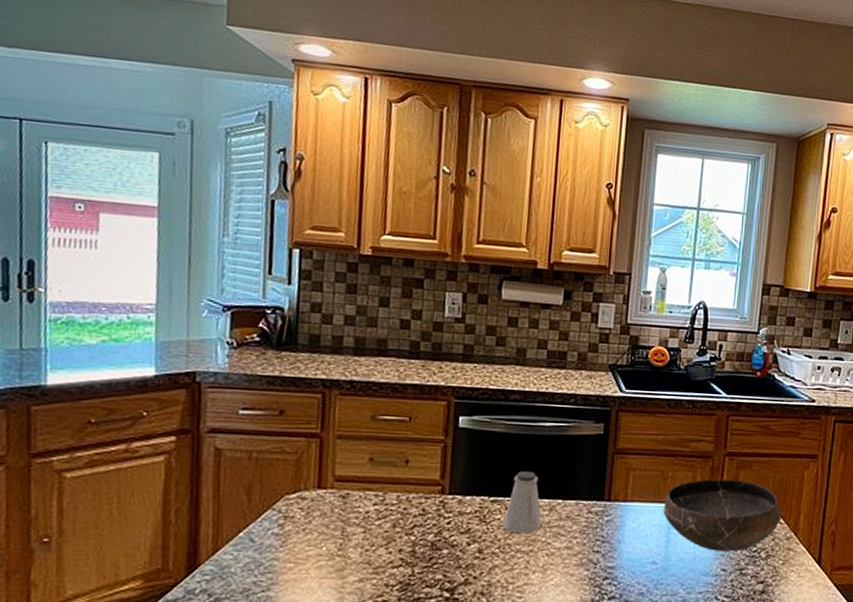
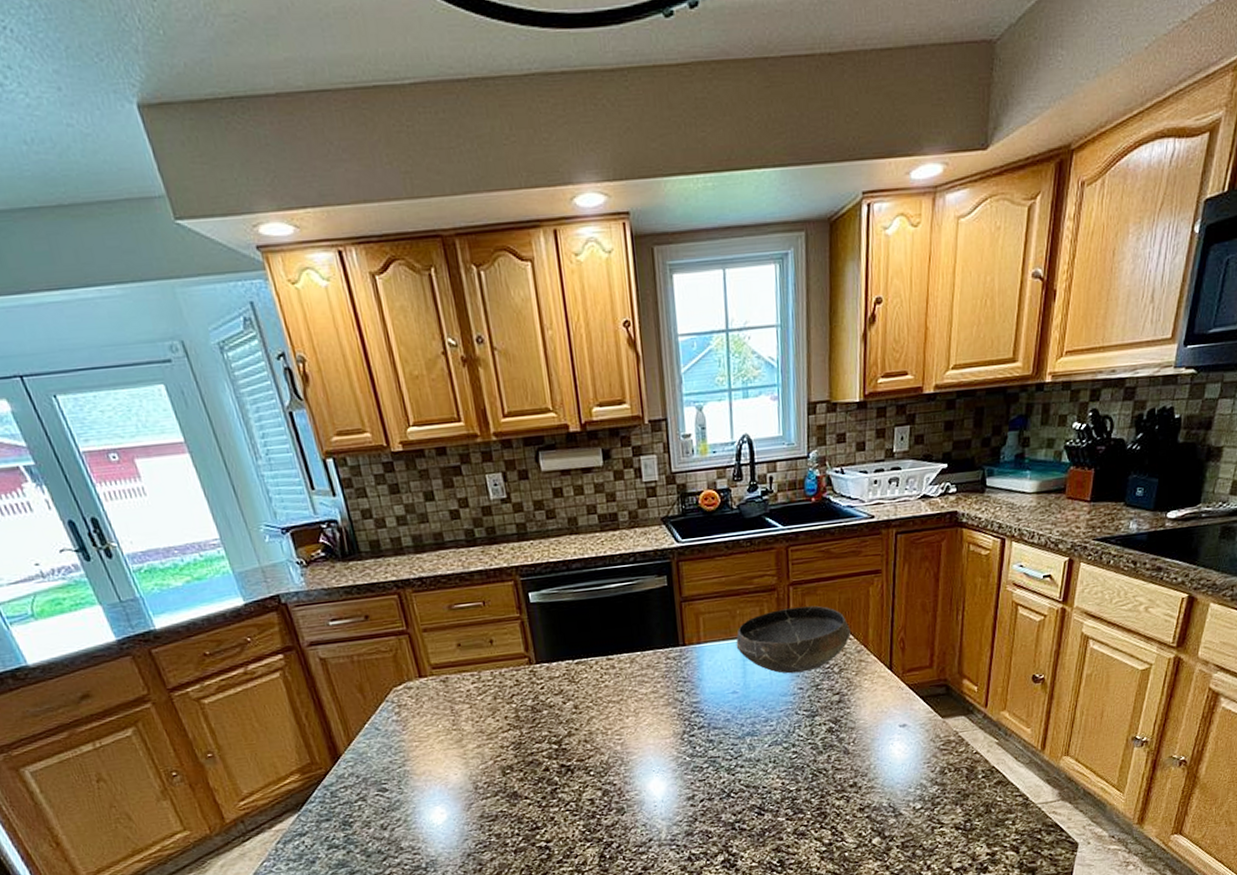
saltshaker: present [503,471,542,534] -> none [590,631,627,687]

